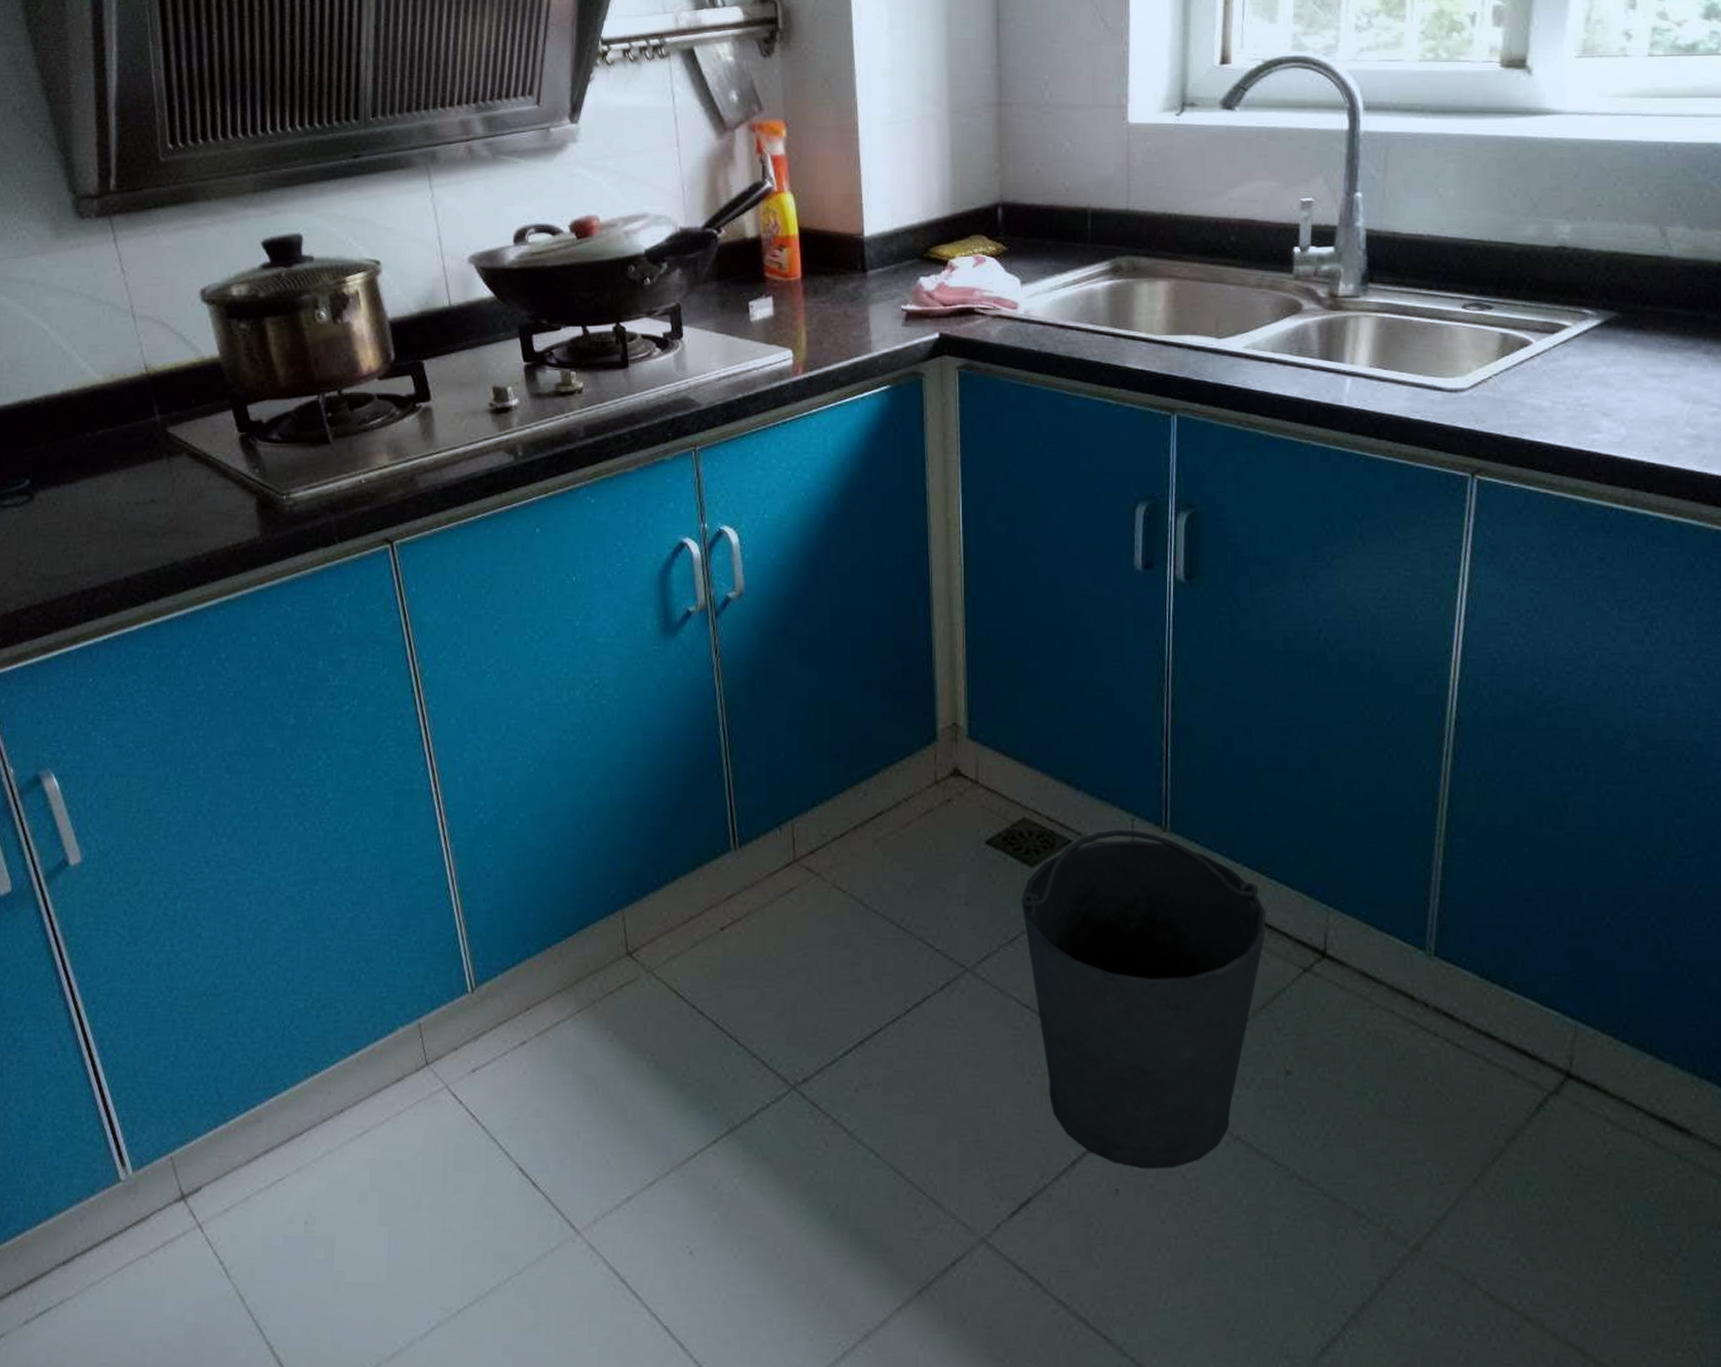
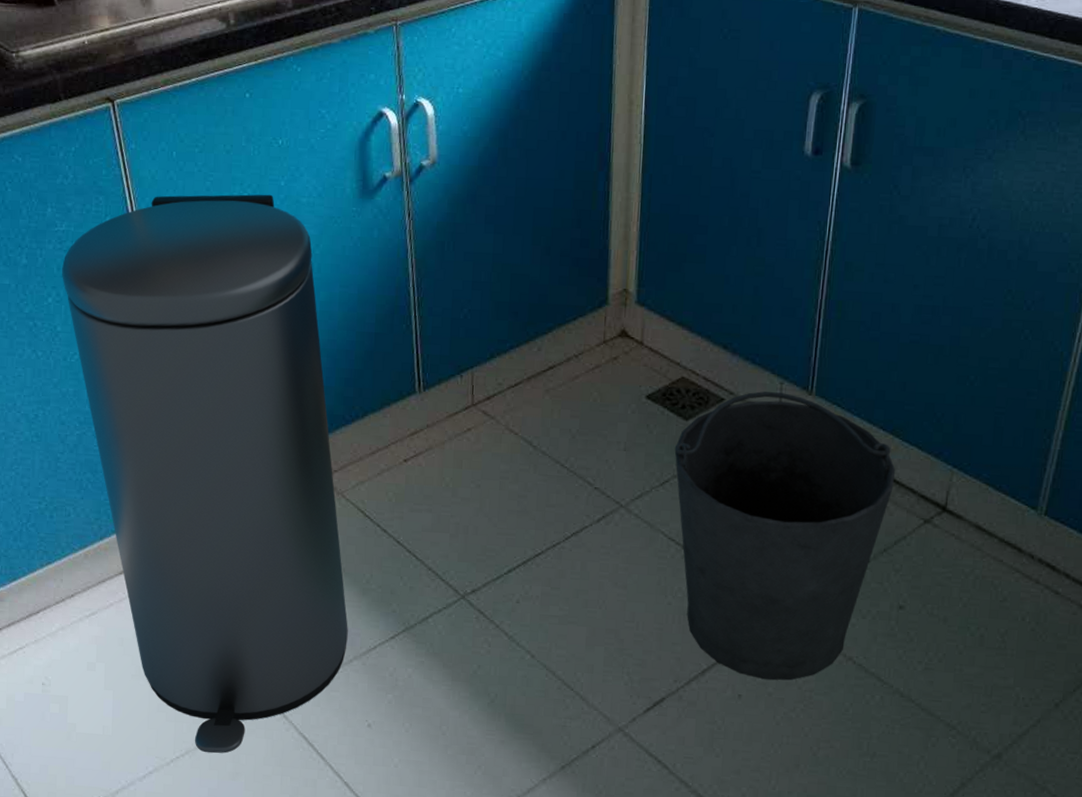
pedal bin: none [333,636,663,1299] -> present [61,194,348,754]

